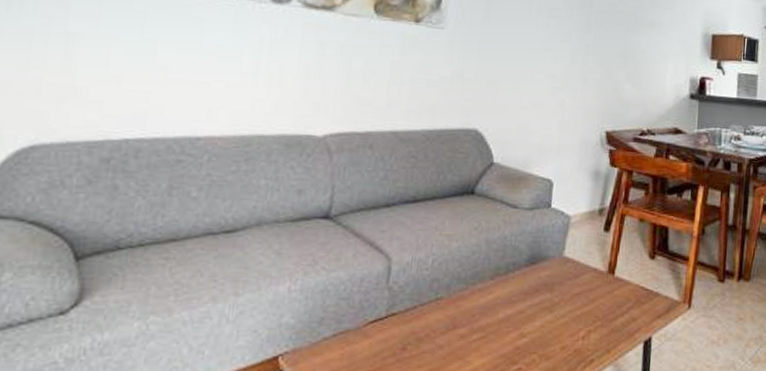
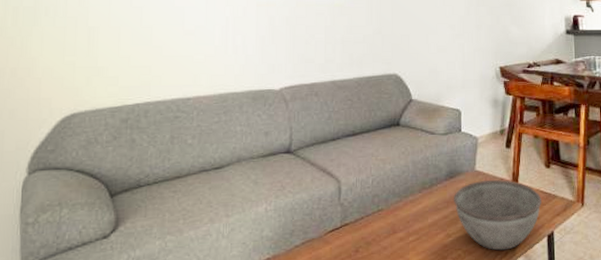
bowl: none [533,270,641,357] -> present [454,180,542,251]

